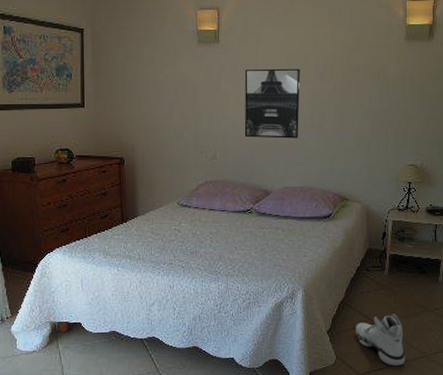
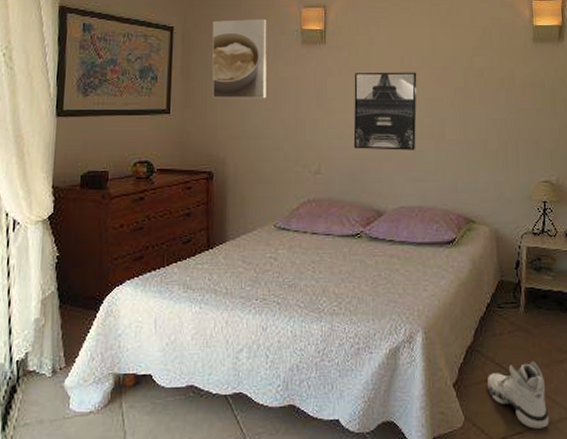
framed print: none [117,20,168,94] -> present [212,18,267,99]

